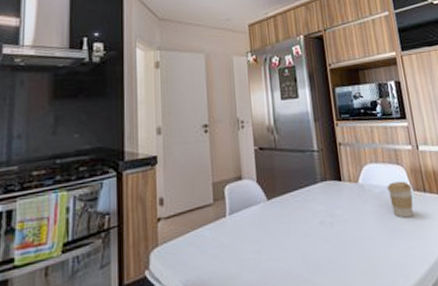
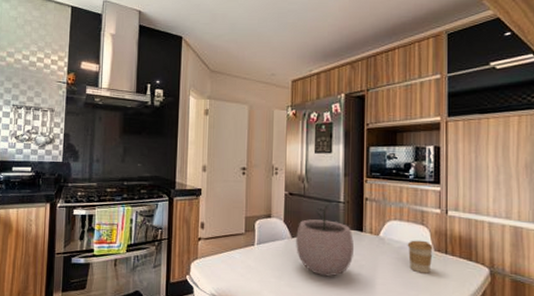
plant pot: none [272,156,336,241] -> present [296,205,355,277]

